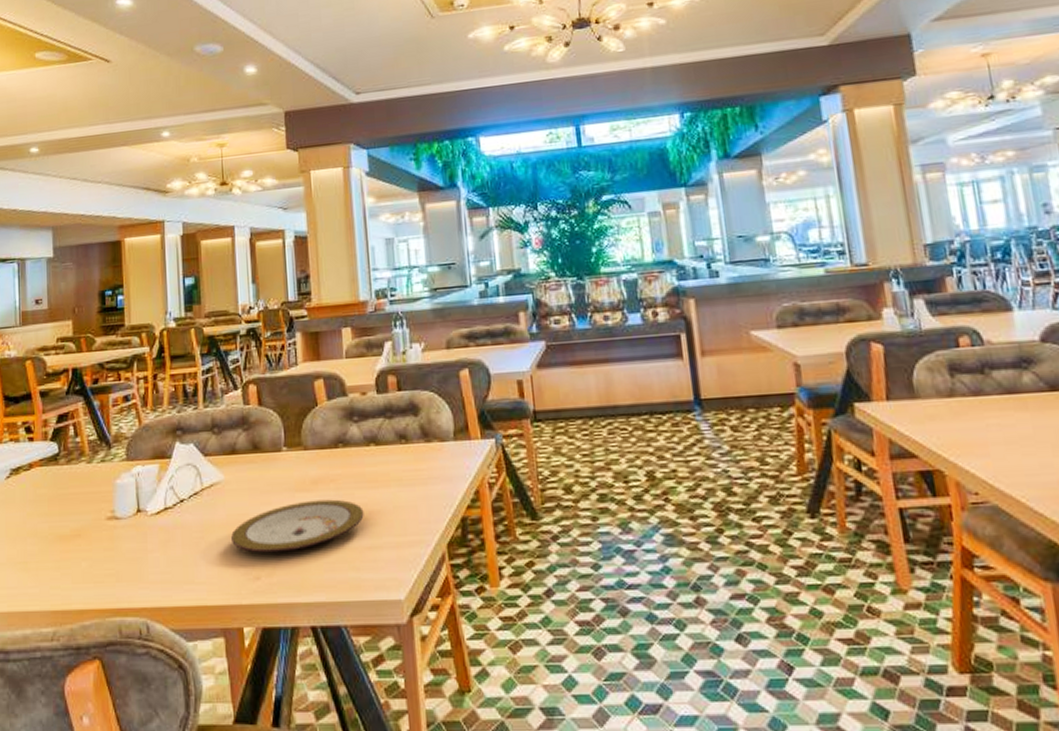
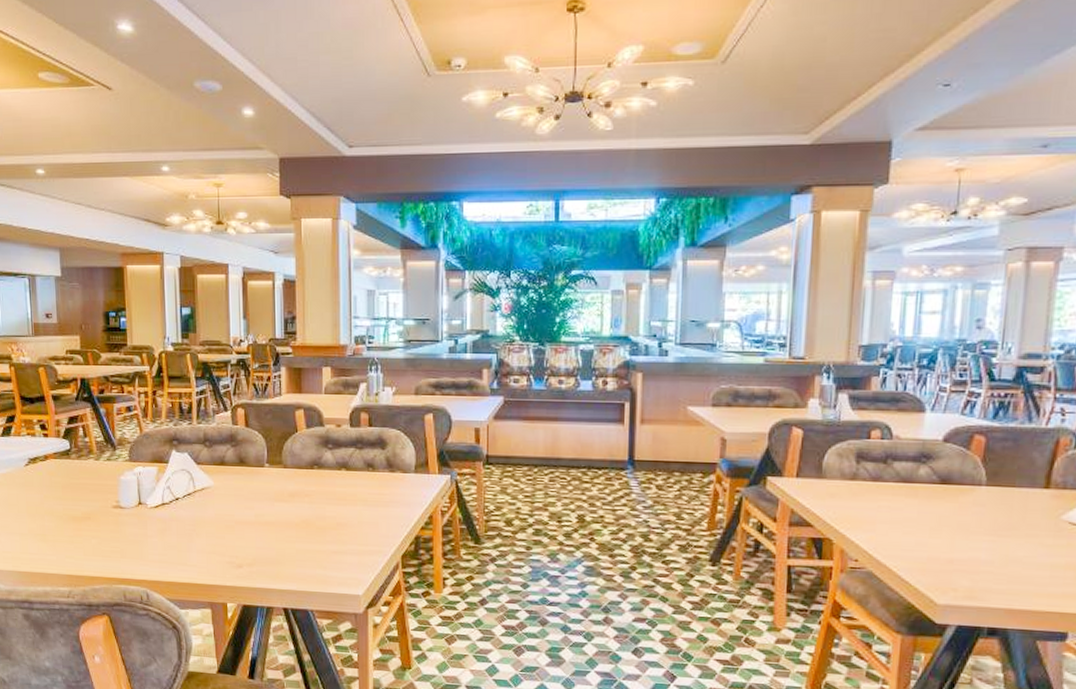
plate: present [231,499,364,553] -> none [219,509,333,549]

